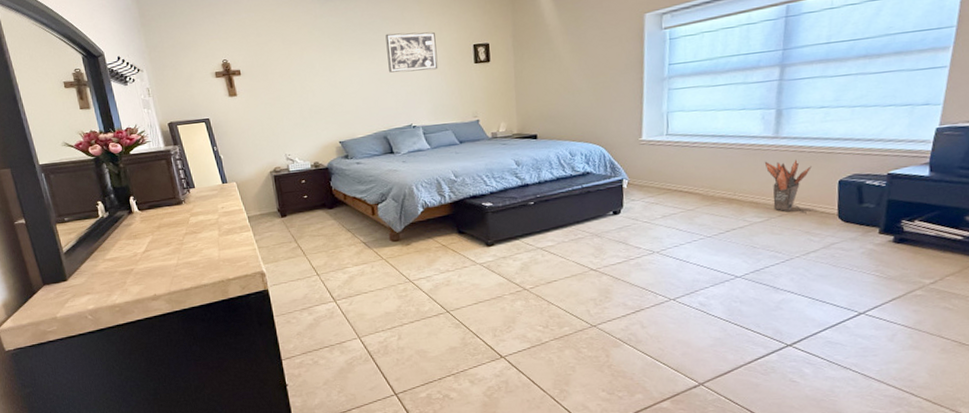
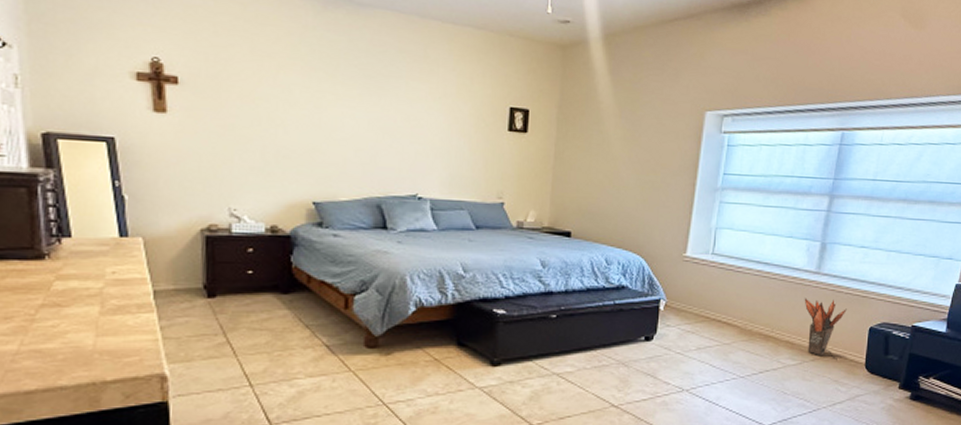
wall art: present [385,32,438,73] -> none [397,70,464,130]

